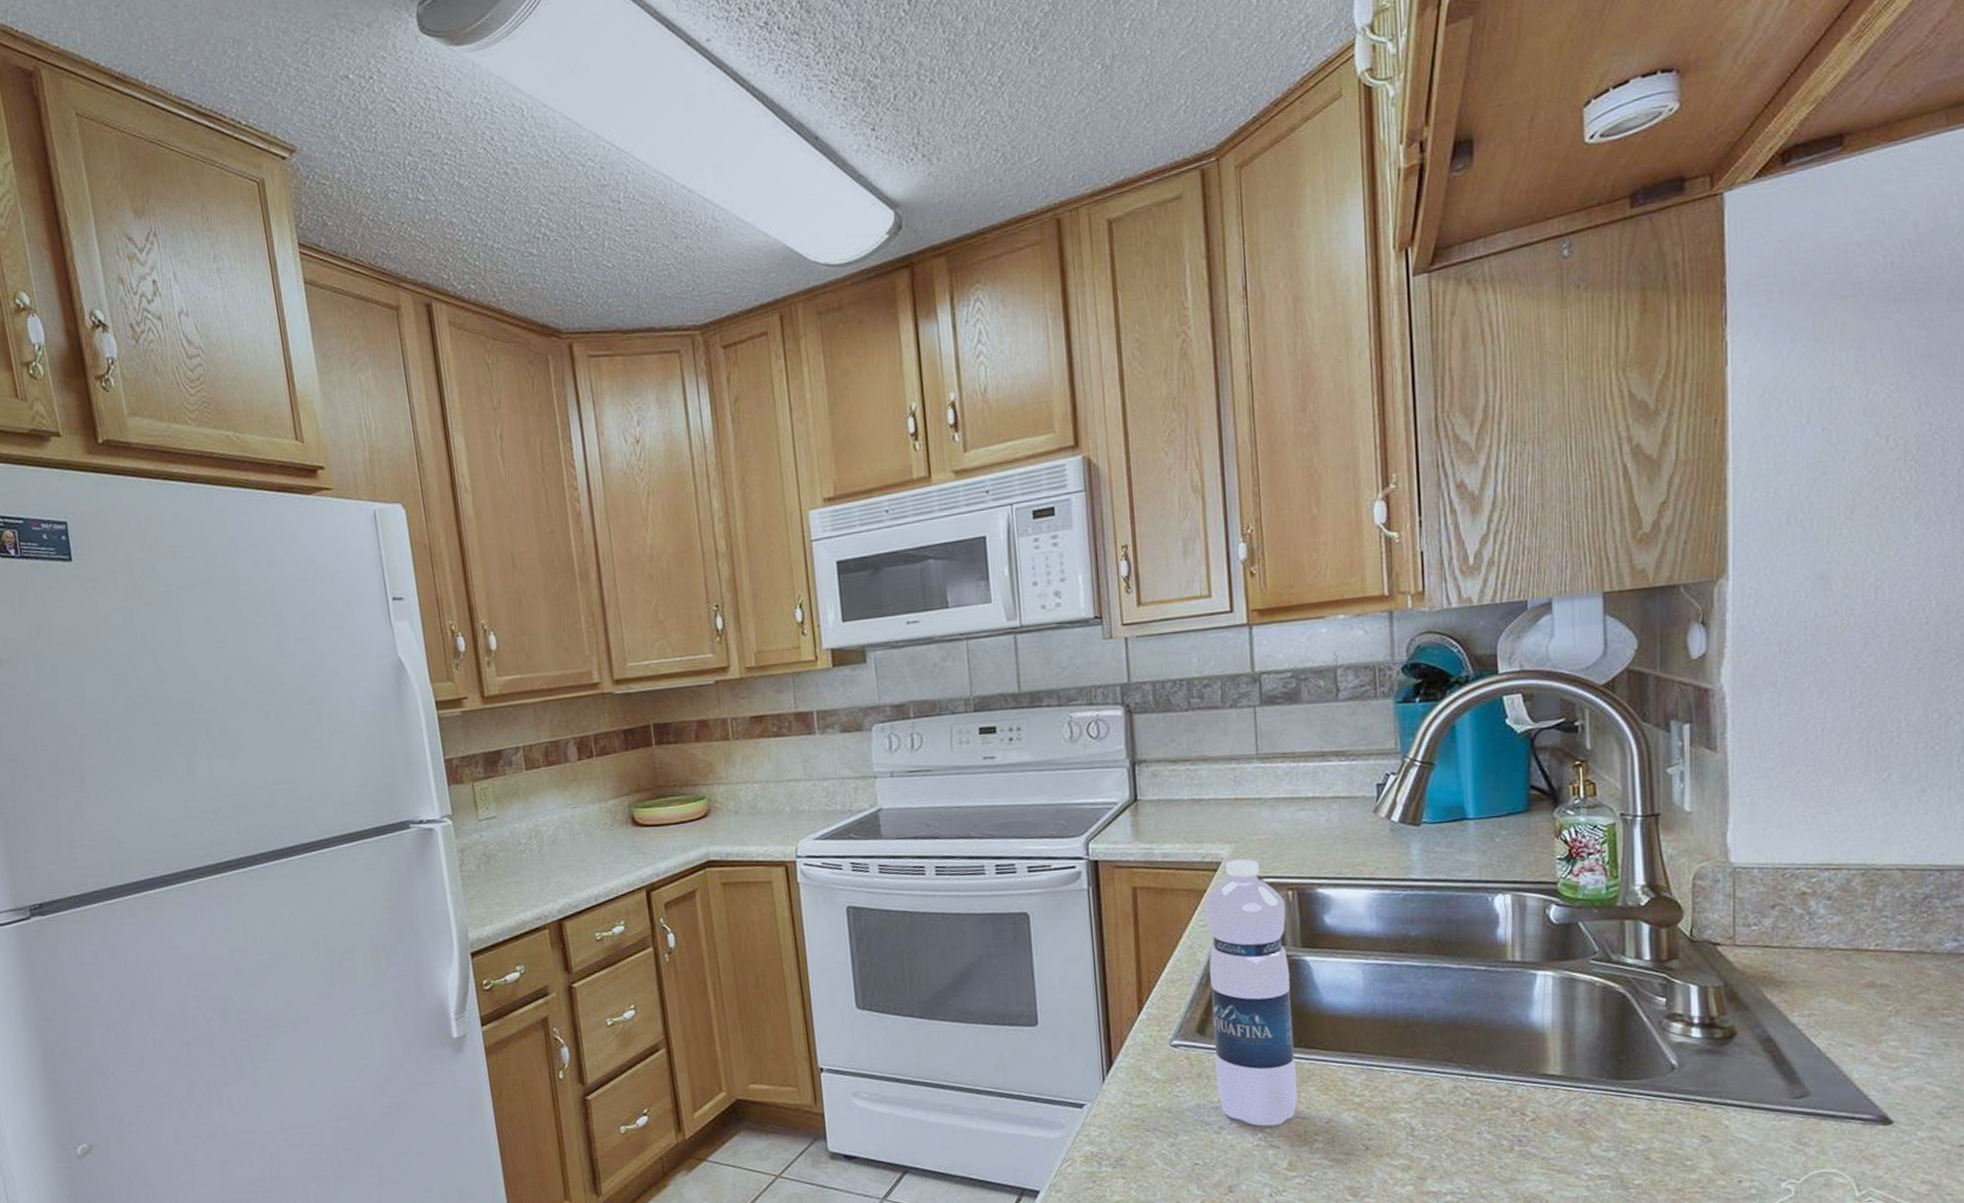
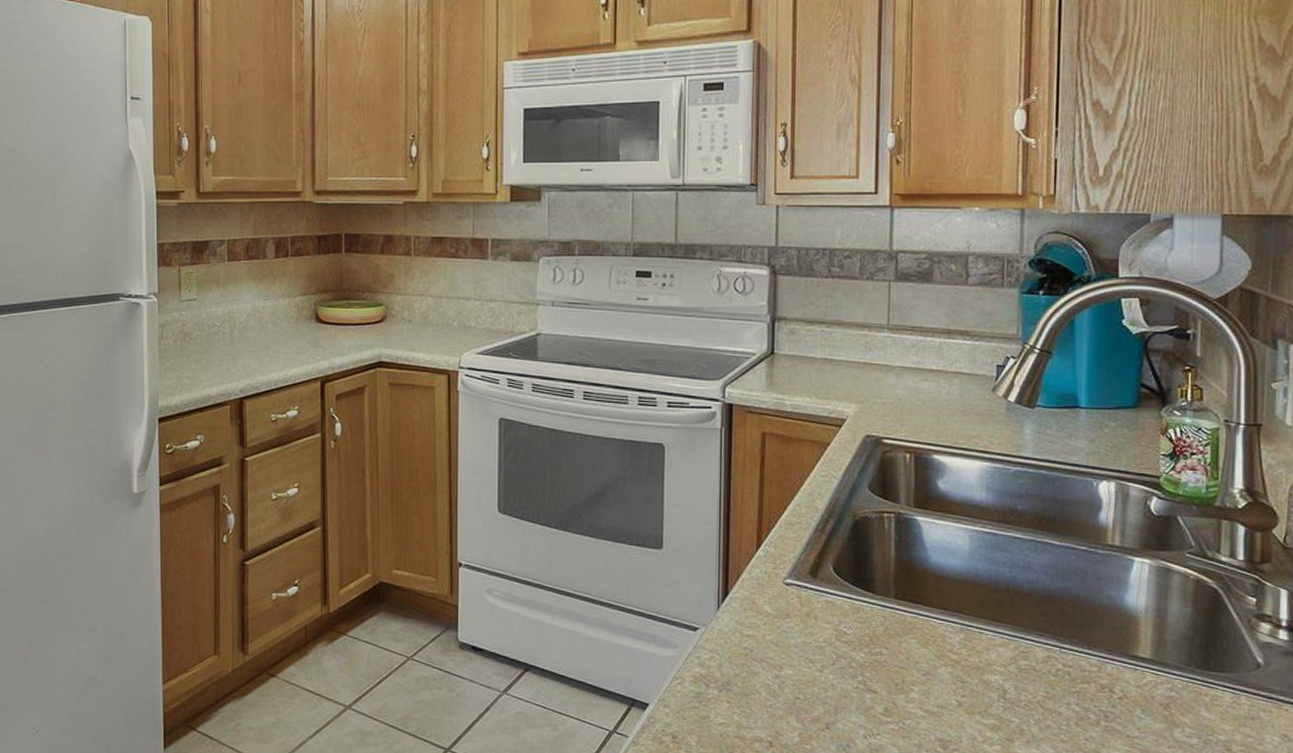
water bottle: present [1206,859,1297,1127] -> none [823,418,902,672]

